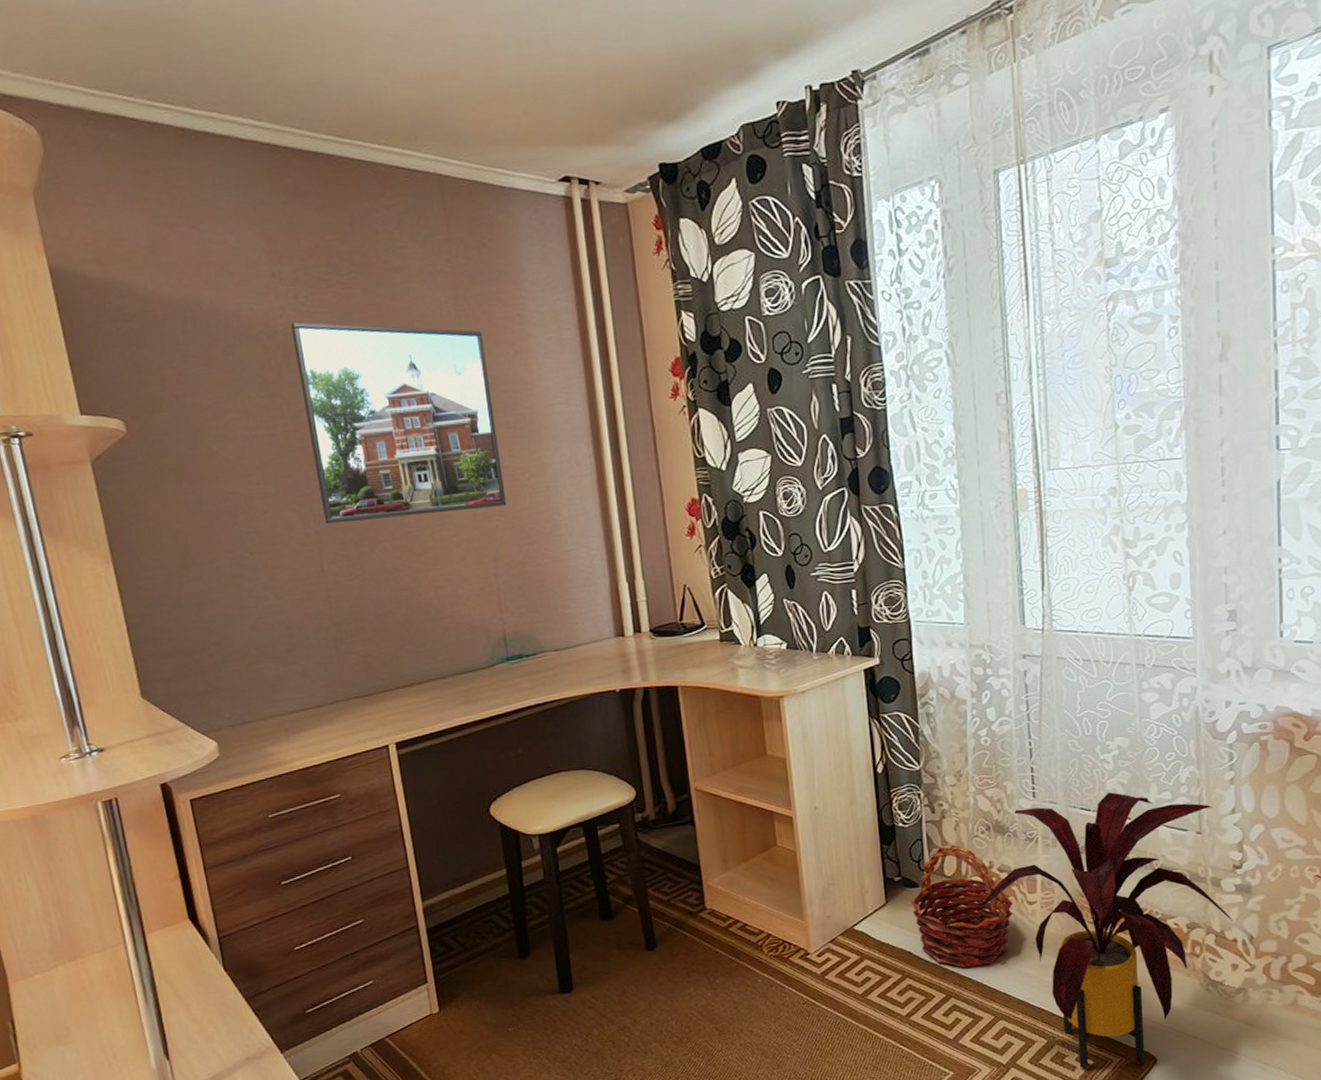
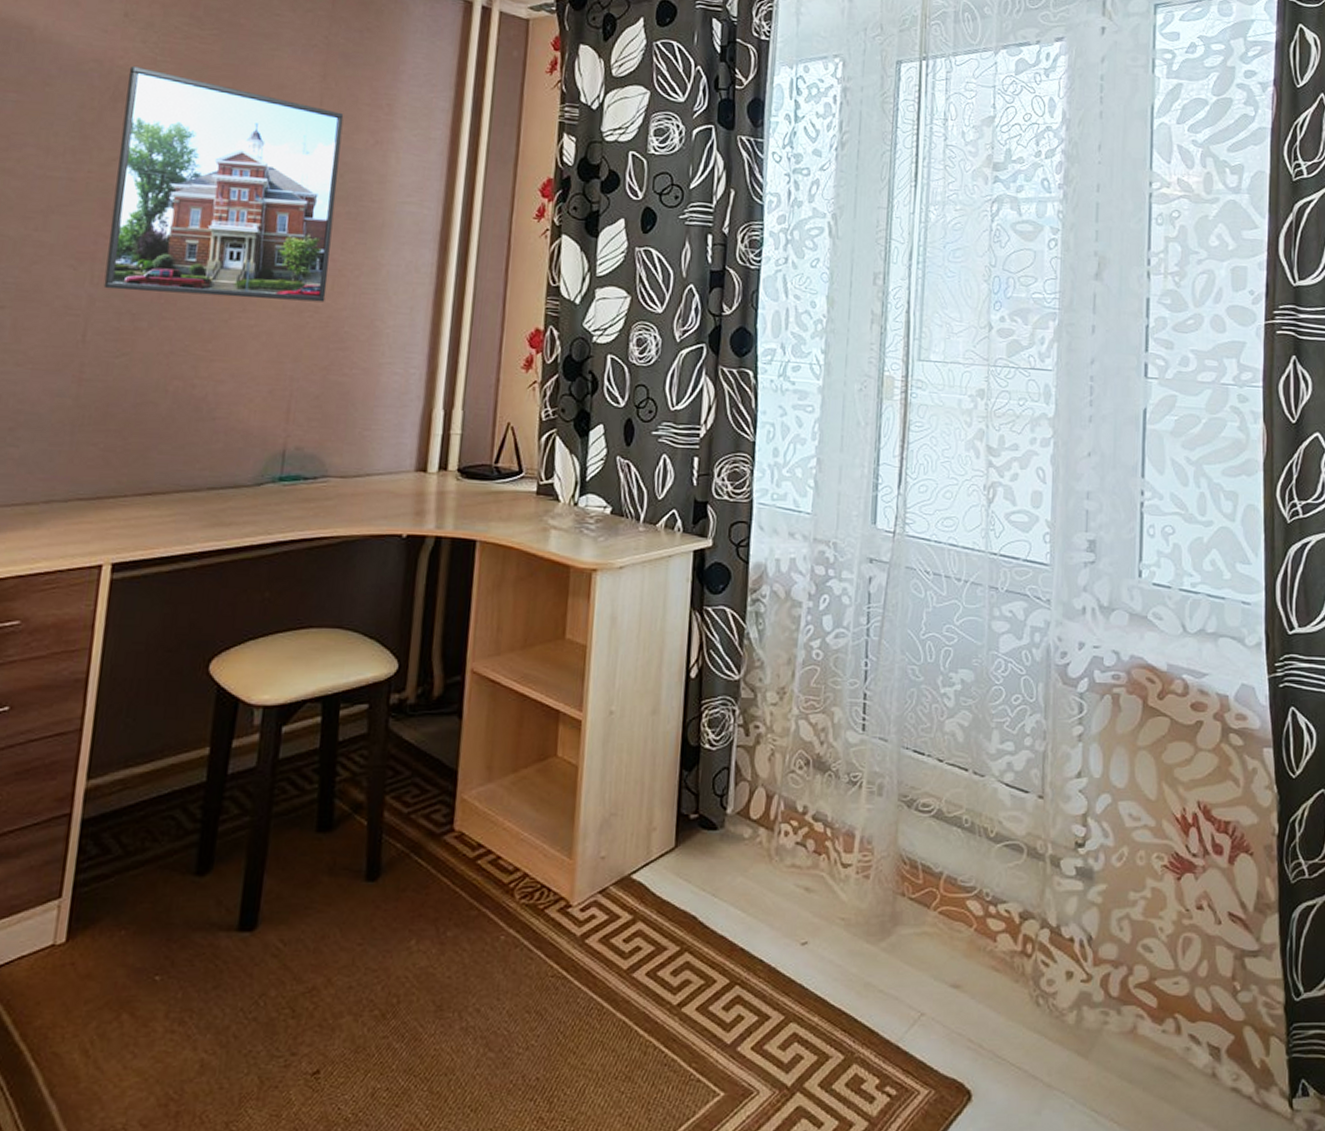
basket: present [910,845,1013,968] -> none [704,779,824,945]
house plant: present [978,792,1234,1070] -> none [783,735,1072,1103]

